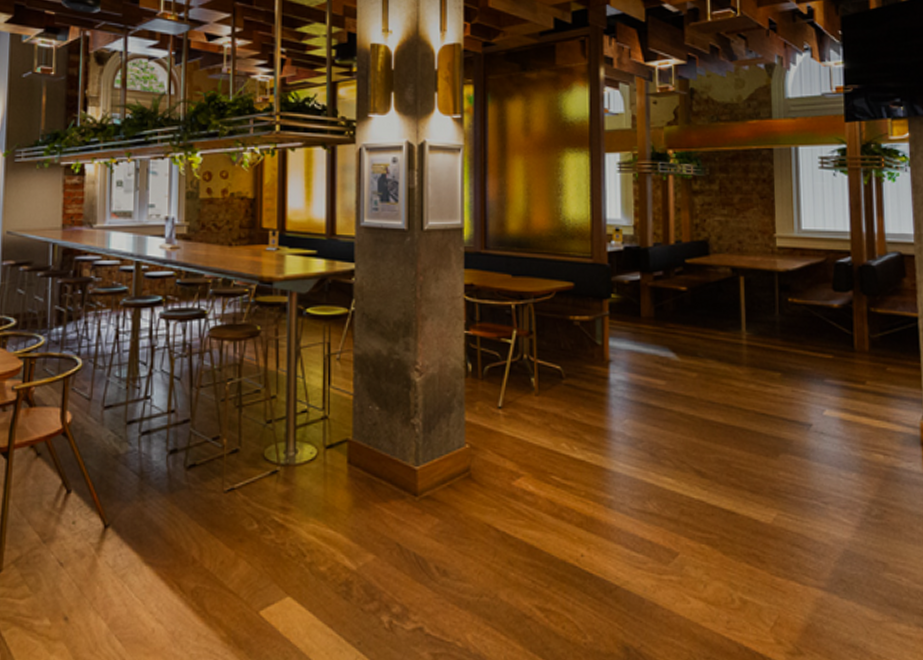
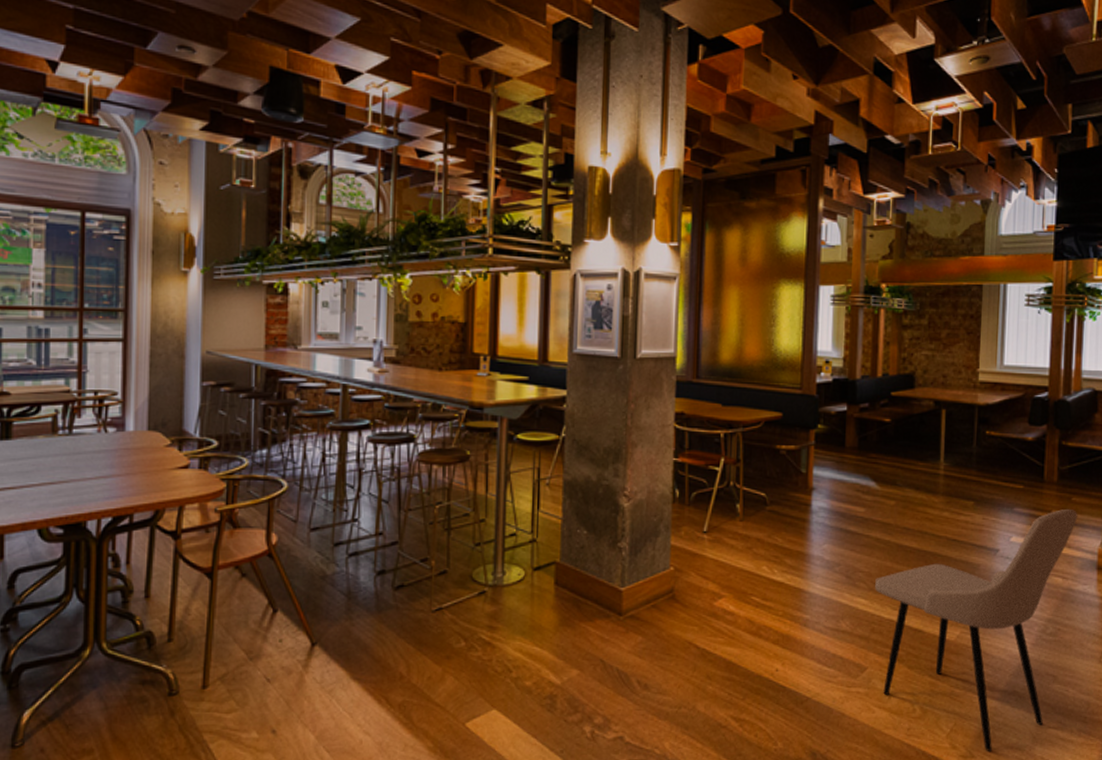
dining chair: none [680,380,895,648] -> present [874,509,1078,751]

